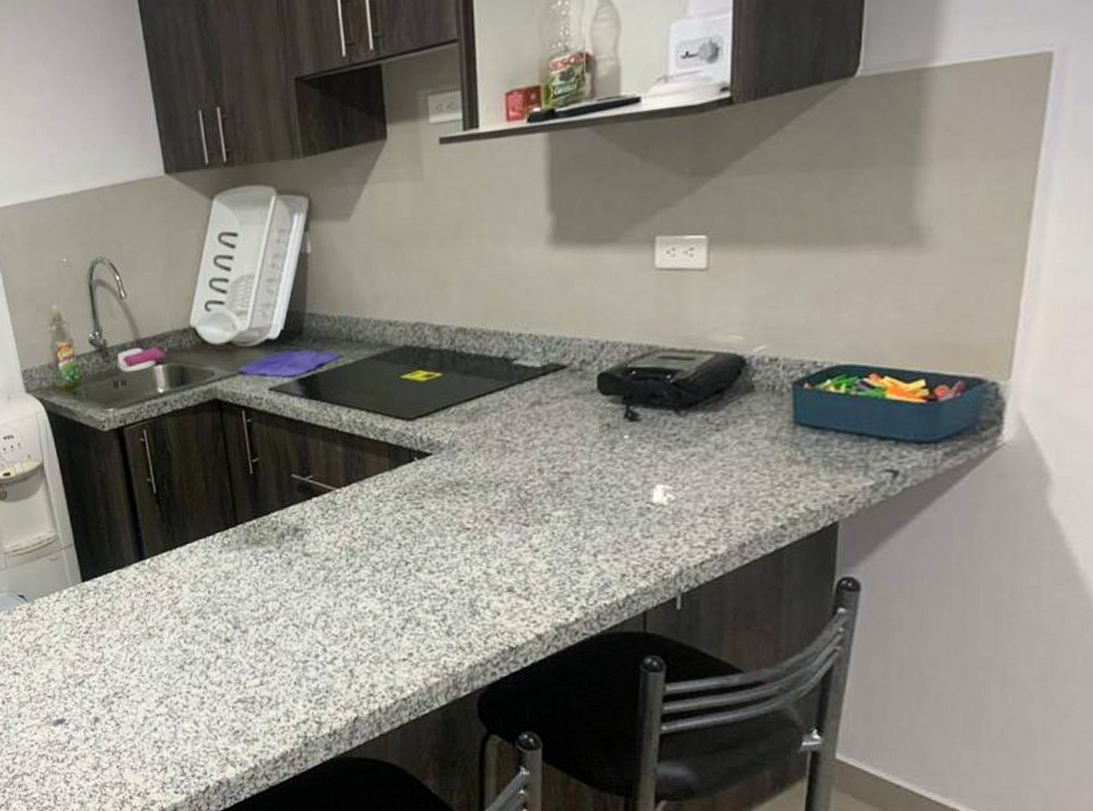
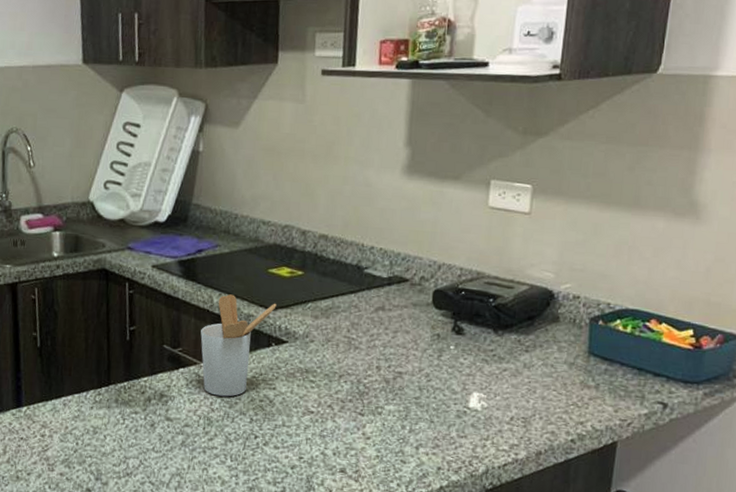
utensil holder: none [332,409,415,523] -> present [200,294,277,397]

